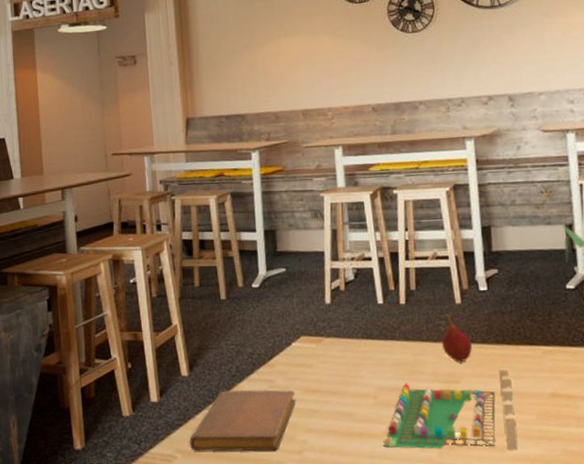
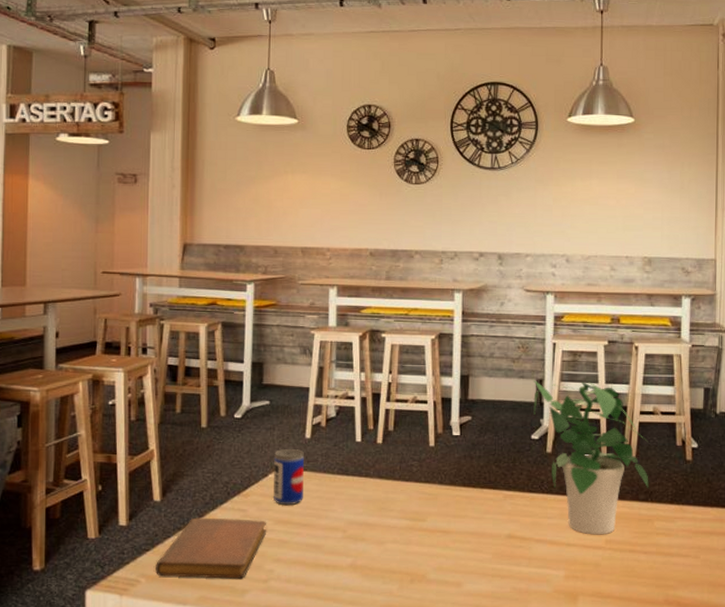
beer can: none [295,315,329,374] -> present [274,449,304,506]
board game: present [383,367,519,450] -> none [348,508,474,586]
fruit: present [441,313,473,362] -> none [412,455,441,501]

